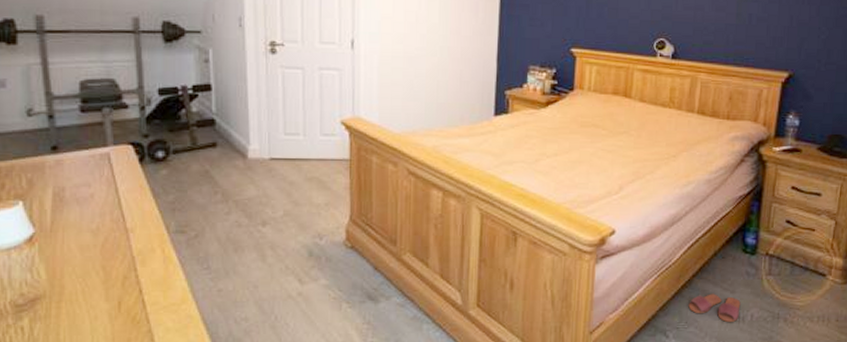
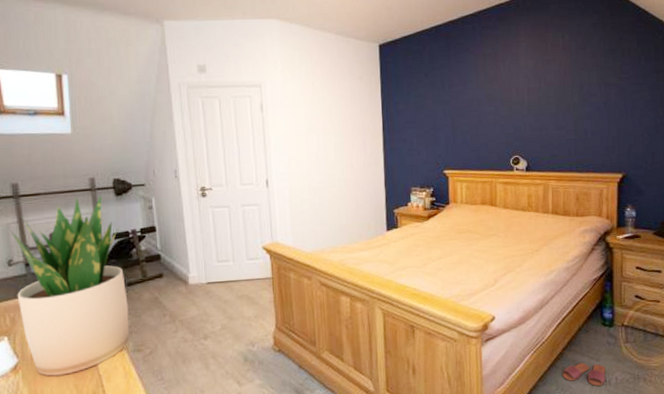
planter: none [30,40,172,253] -> present [9,195,130,376]

